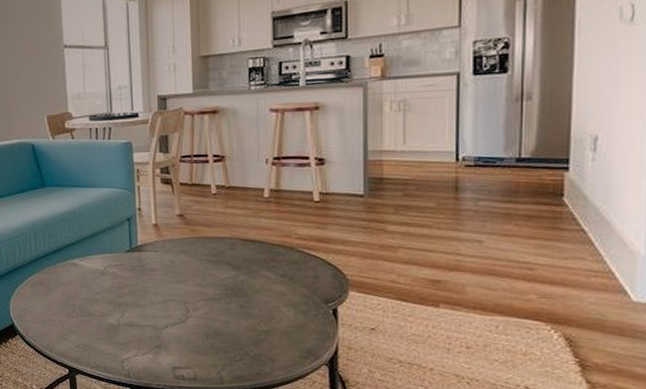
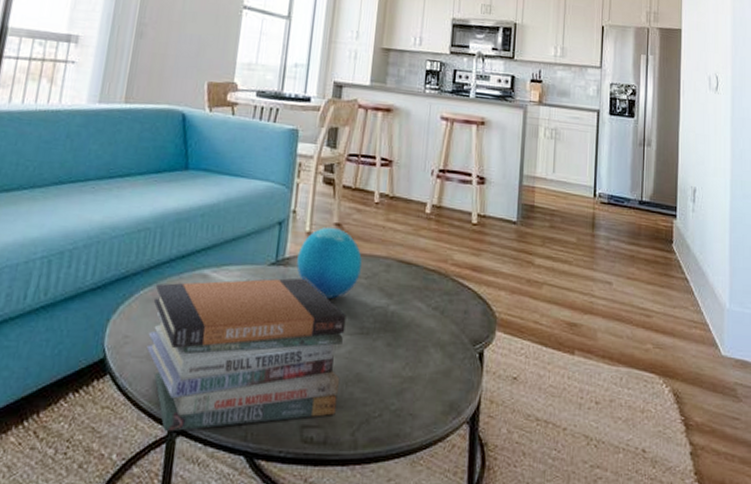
book stack: none [38,260,201,372] -> present [146,277,346,432]
decorative orb: none [148,218,207,274] -> present [296,226,362,299]

